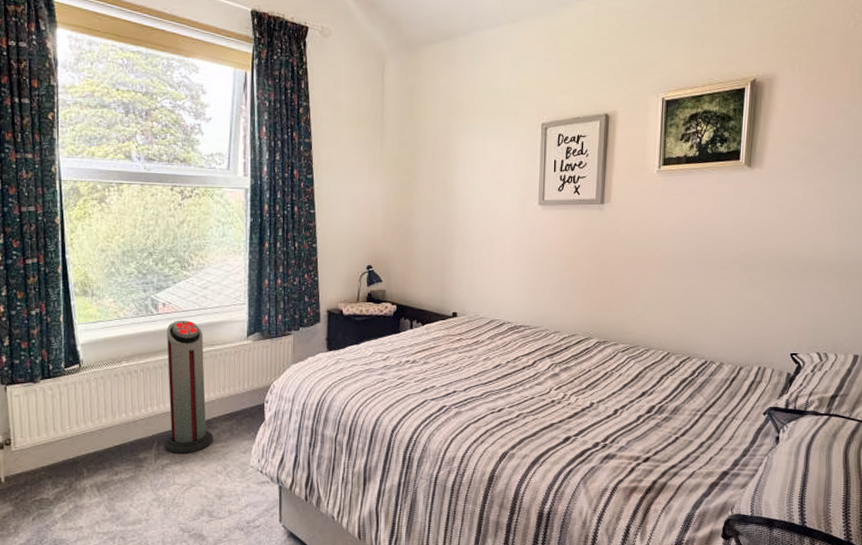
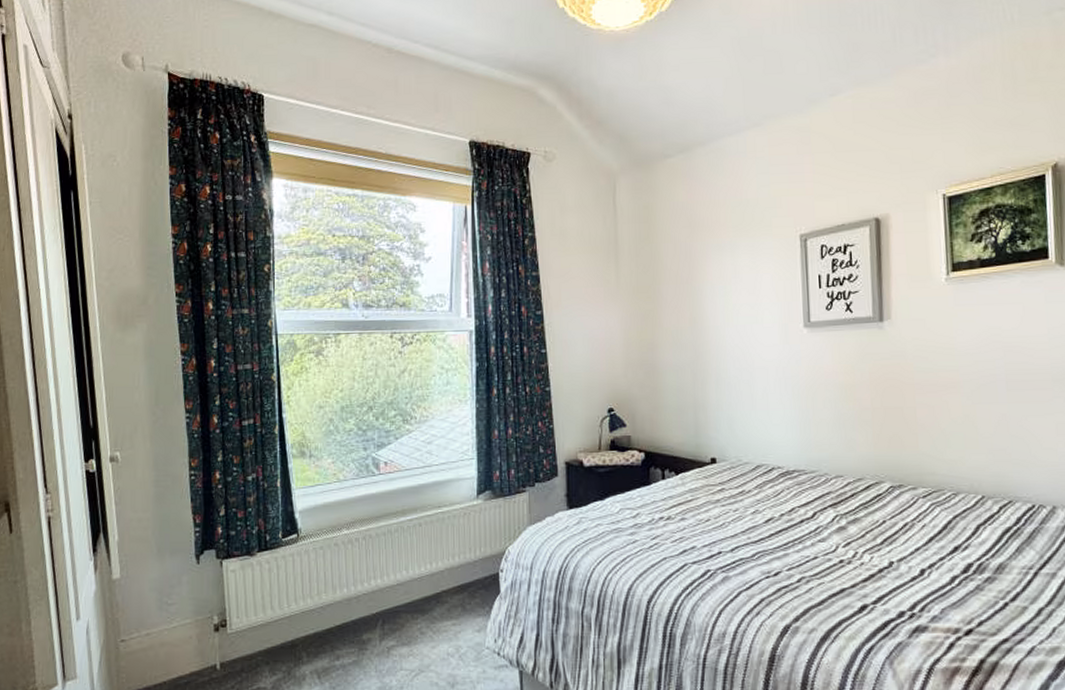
air purifier: present [165,320,213,453] -> none [390,480,443,633]

